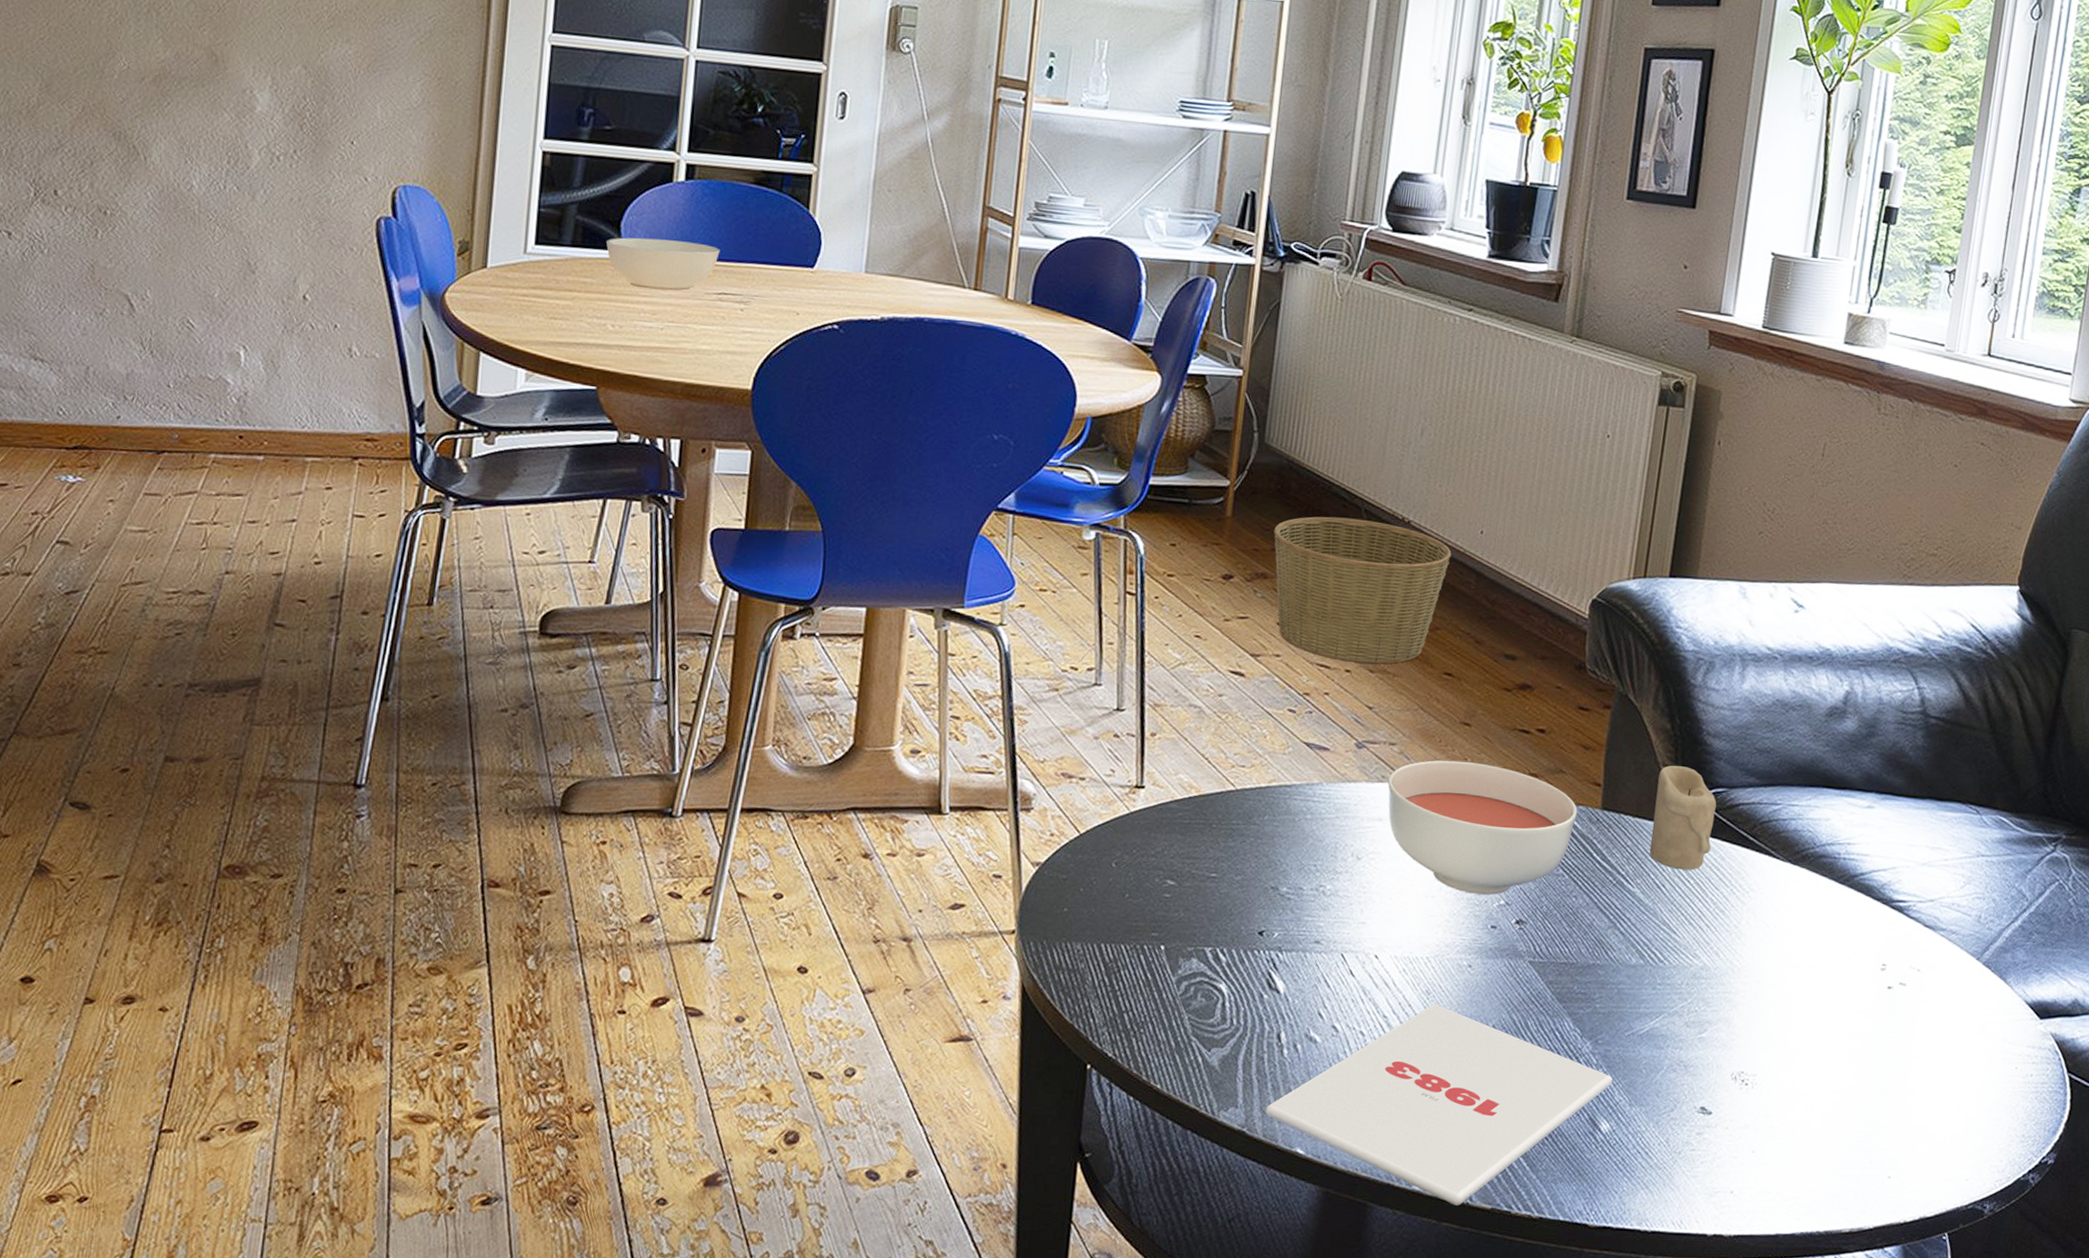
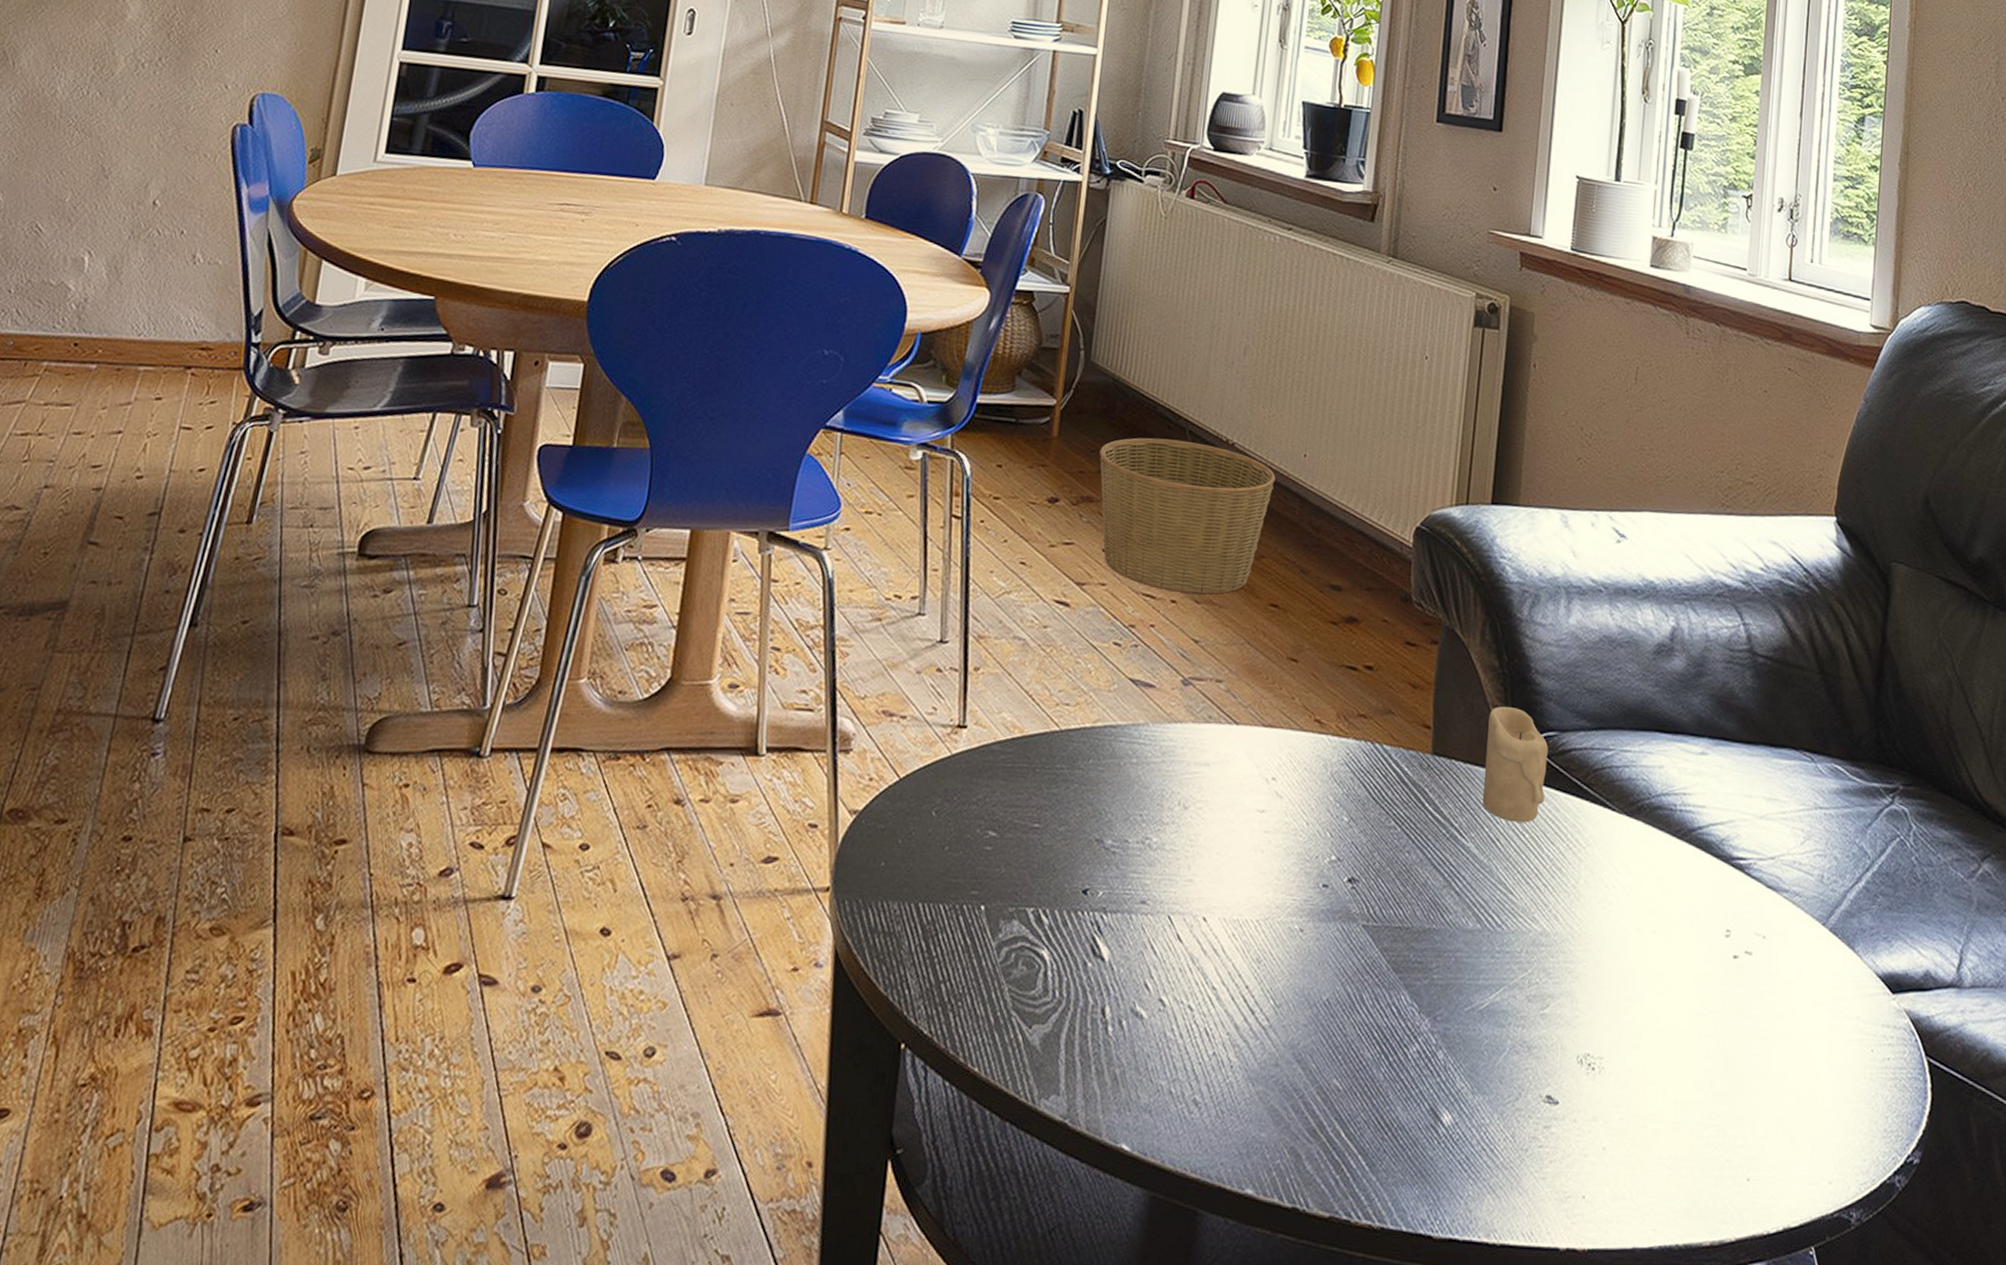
bowl: present [605,237,720,291] -> none [454,147,565,201]
magazine: present [1266,1004,1613,1206] -> none [1089,974,1453,1213]
bowl: present [1387,760,1578,895] -> none [1214,699,1408,849]

